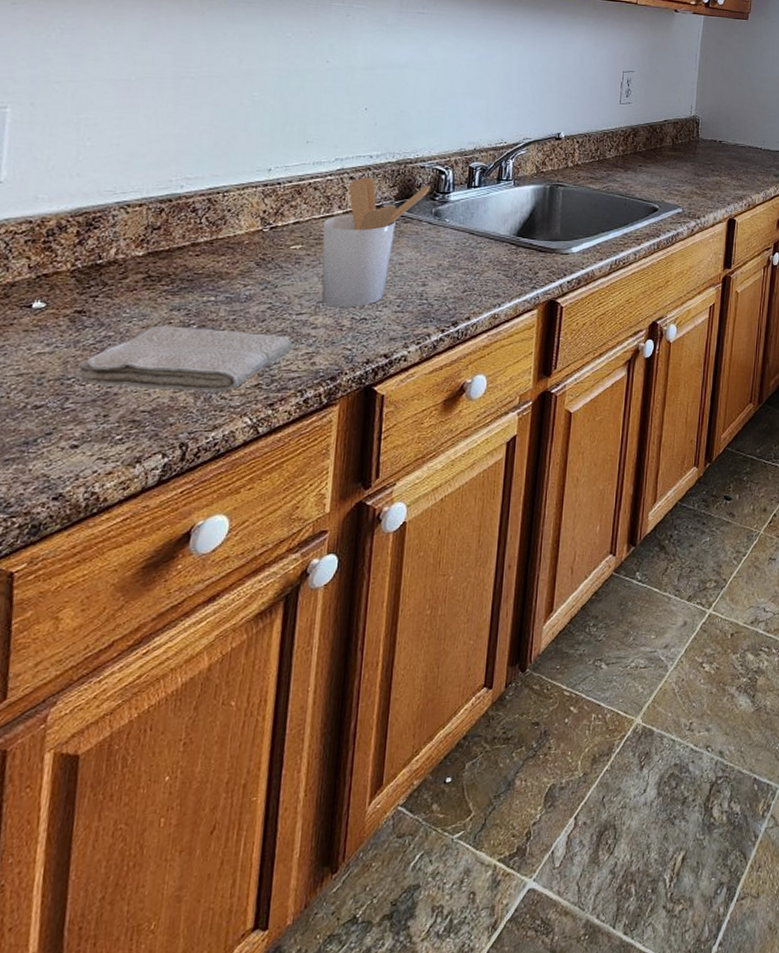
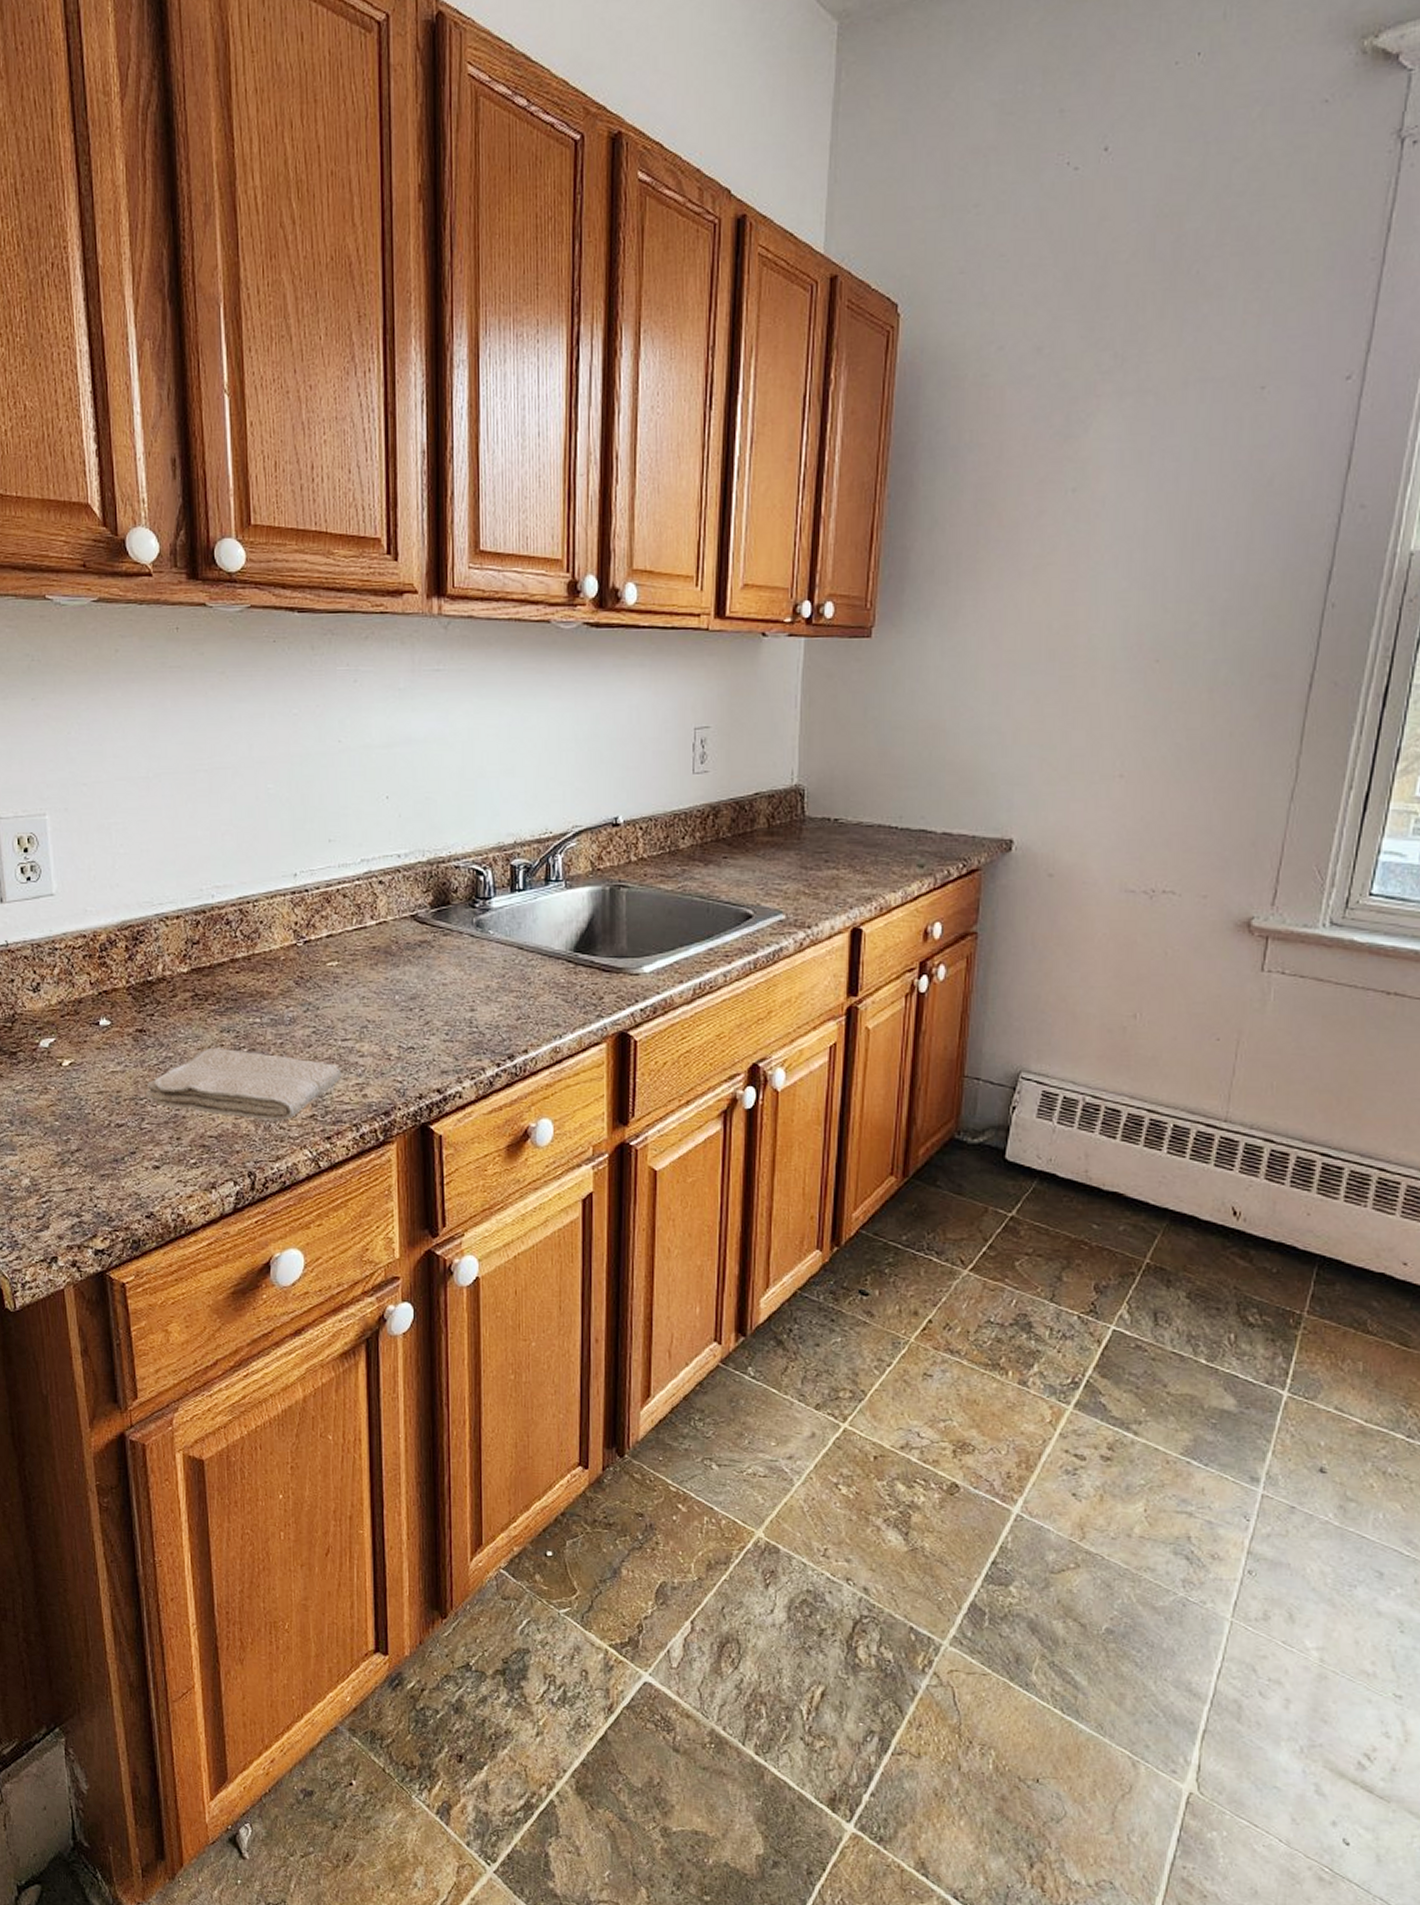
utensil holder: present [321,177,431,307] -> none [356,880,468,1034]

